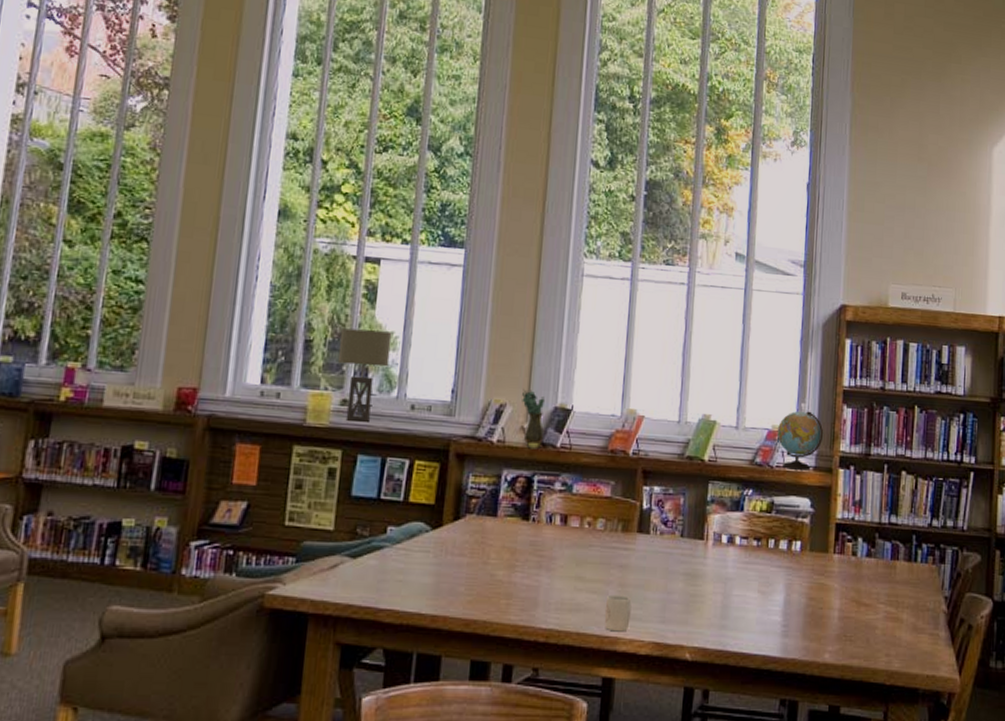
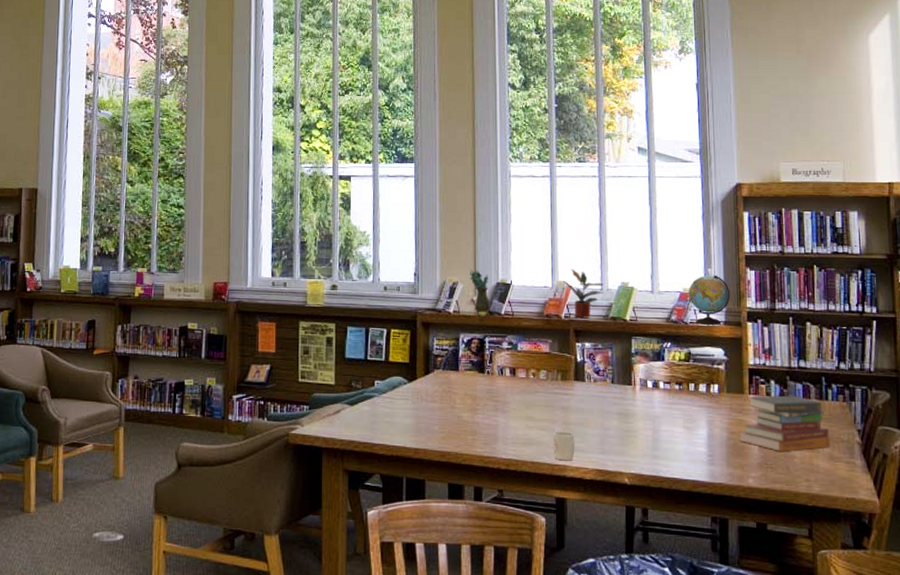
table lamp: present [337,328,392,424] -> none [326,231,365,302]
potted plant: none [634,395,682,457] -> present [562,269,604,319]
books: none [819,555,916,621] -> present [739,395,831,452]

